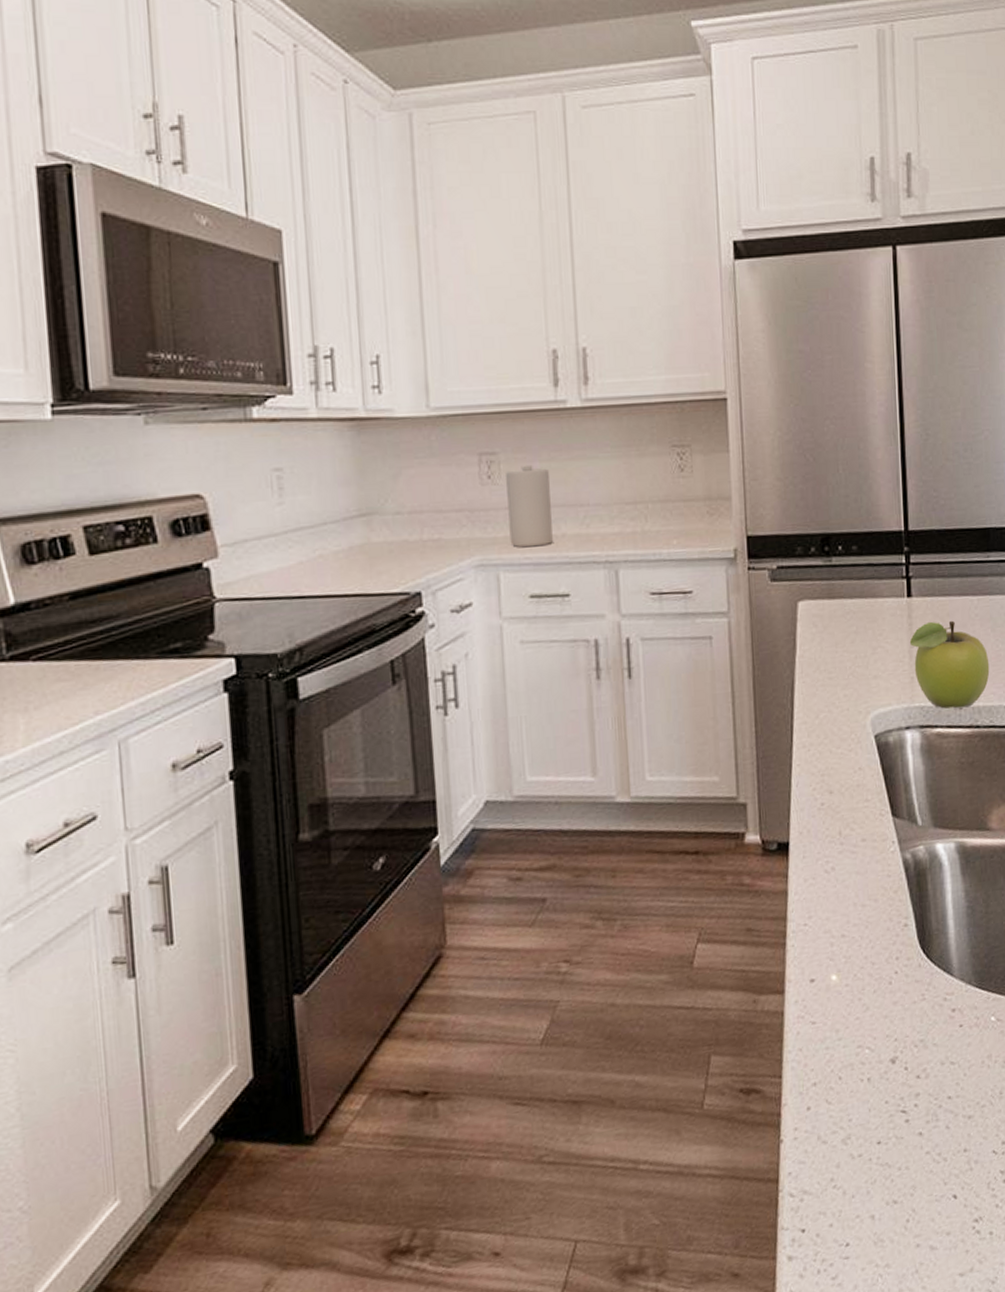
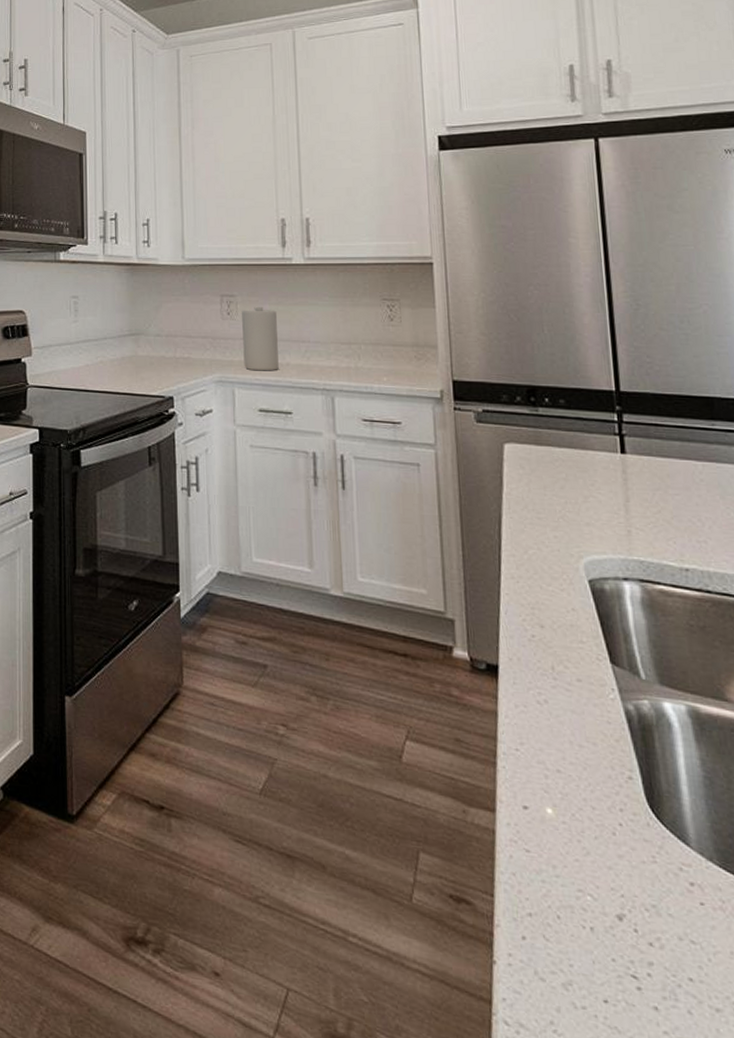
fruit: present [909,620,990,709] -> none [624,480,721,570]

